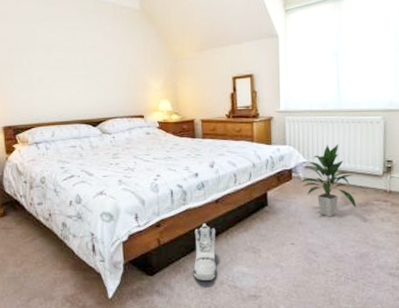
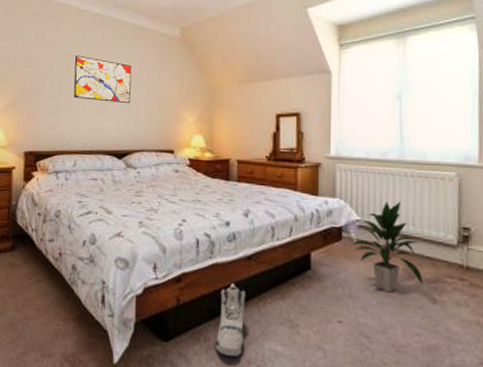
wall art: none [40,31,99,76] -> present [73,55,132,104]

